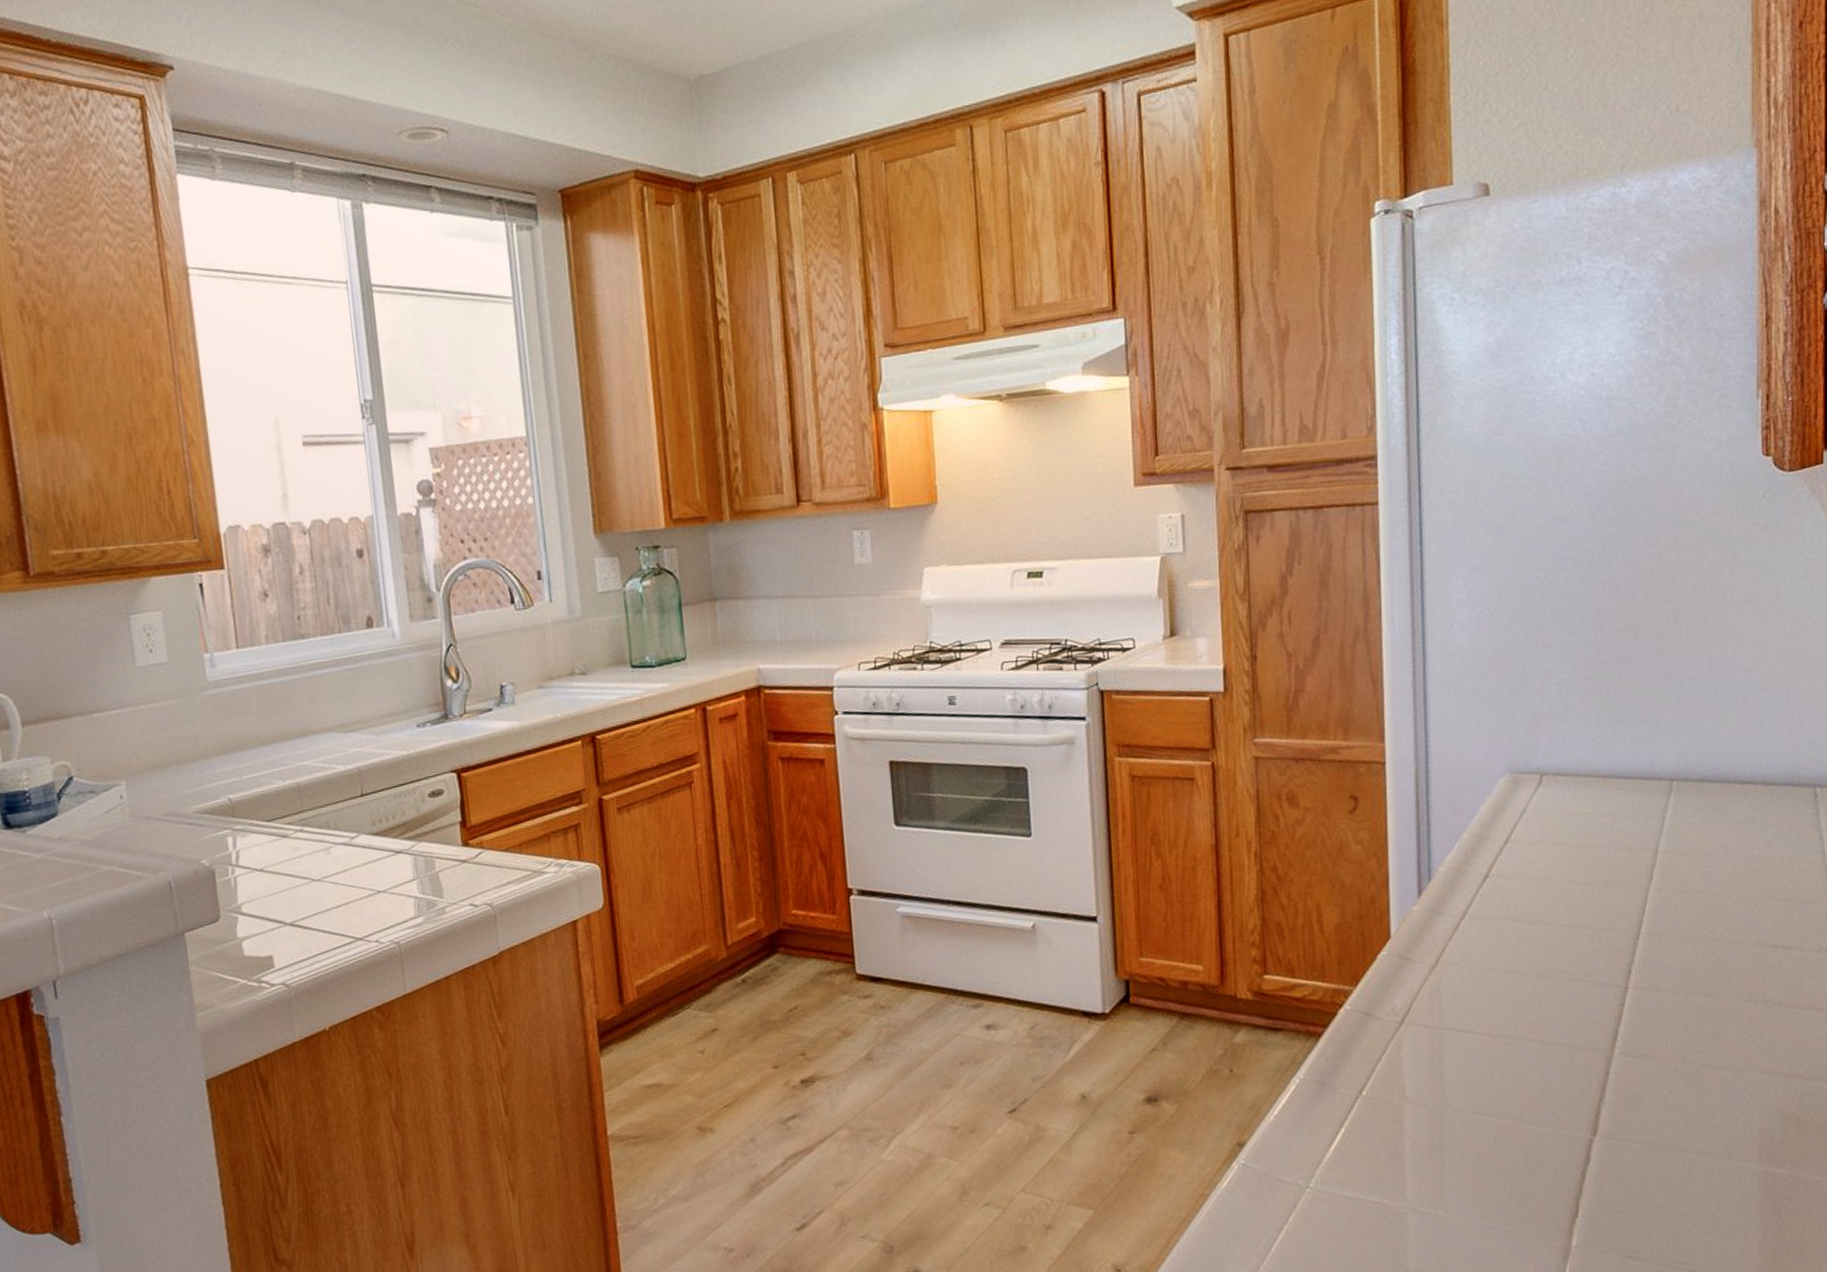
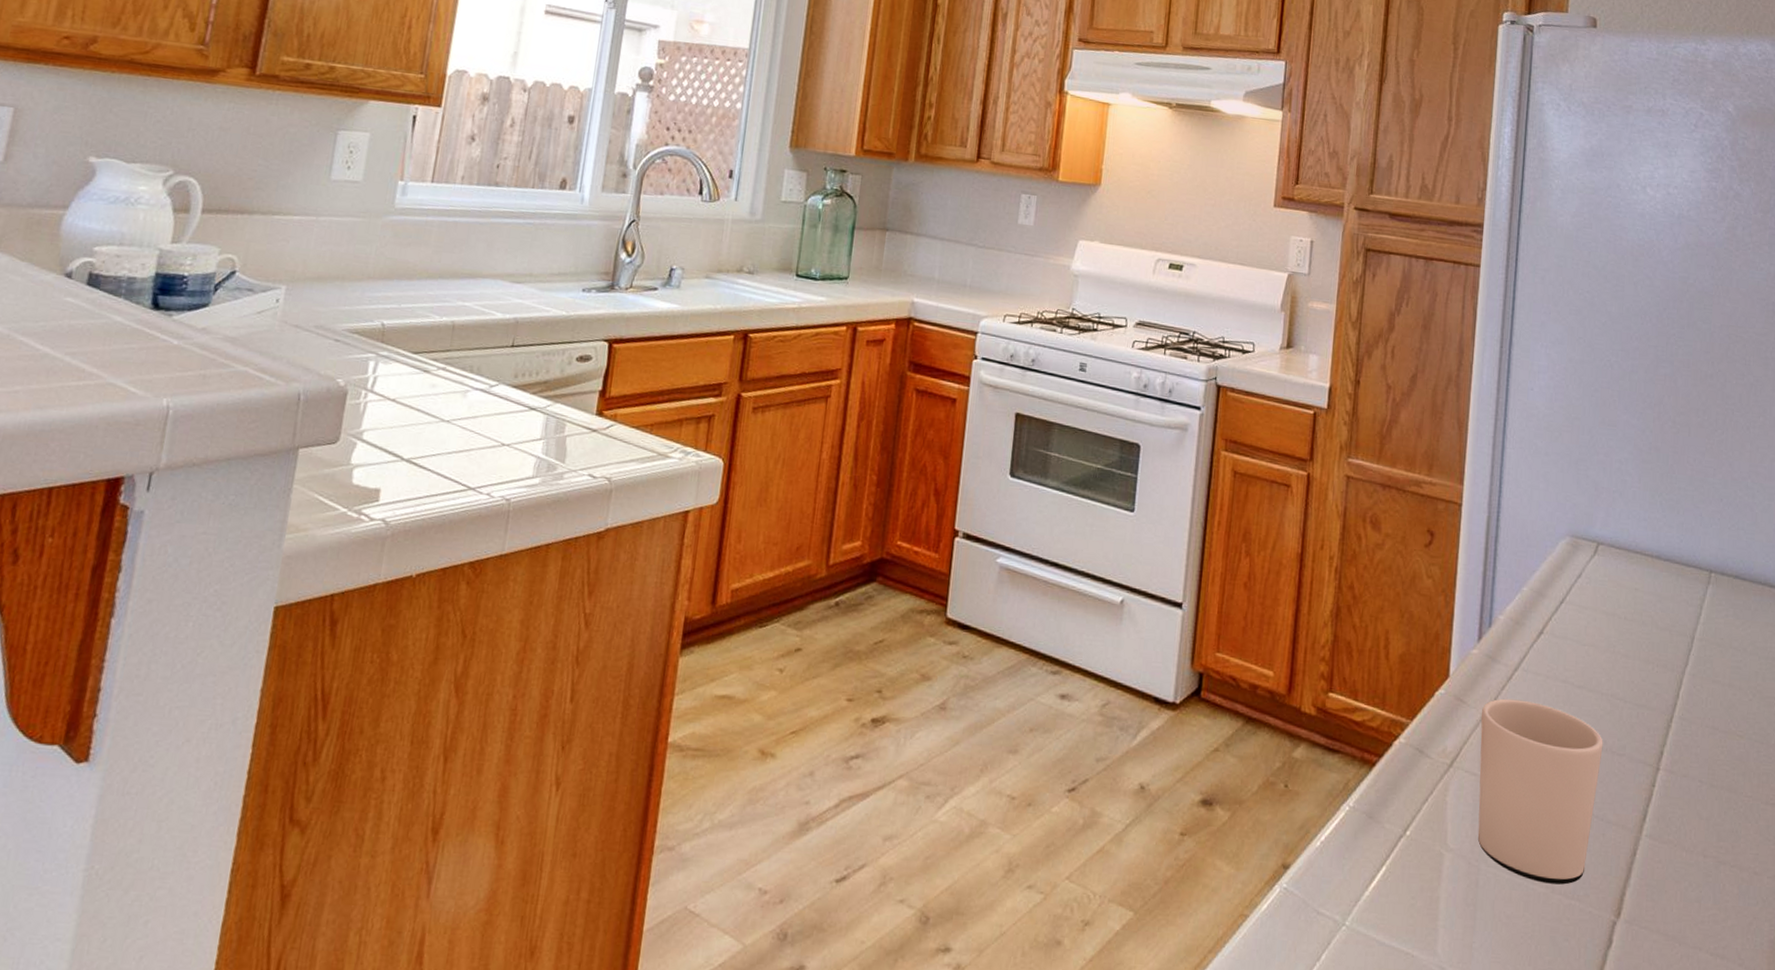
mug: none [1430,946,1565,1117] -> present [1478,698,1603,885]

